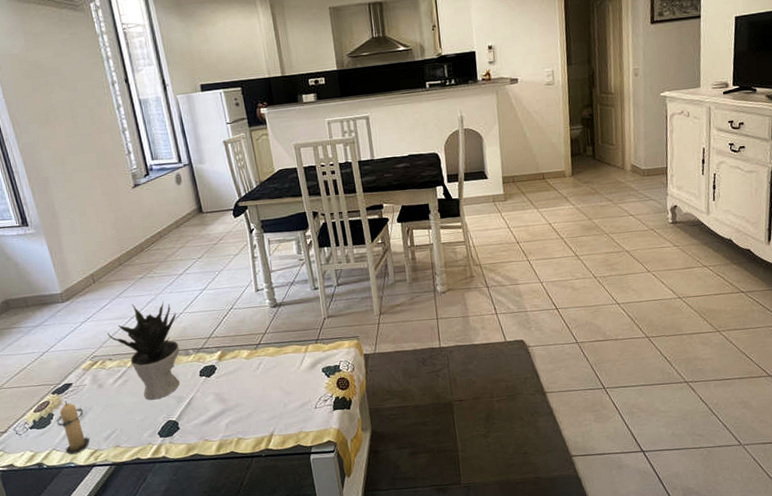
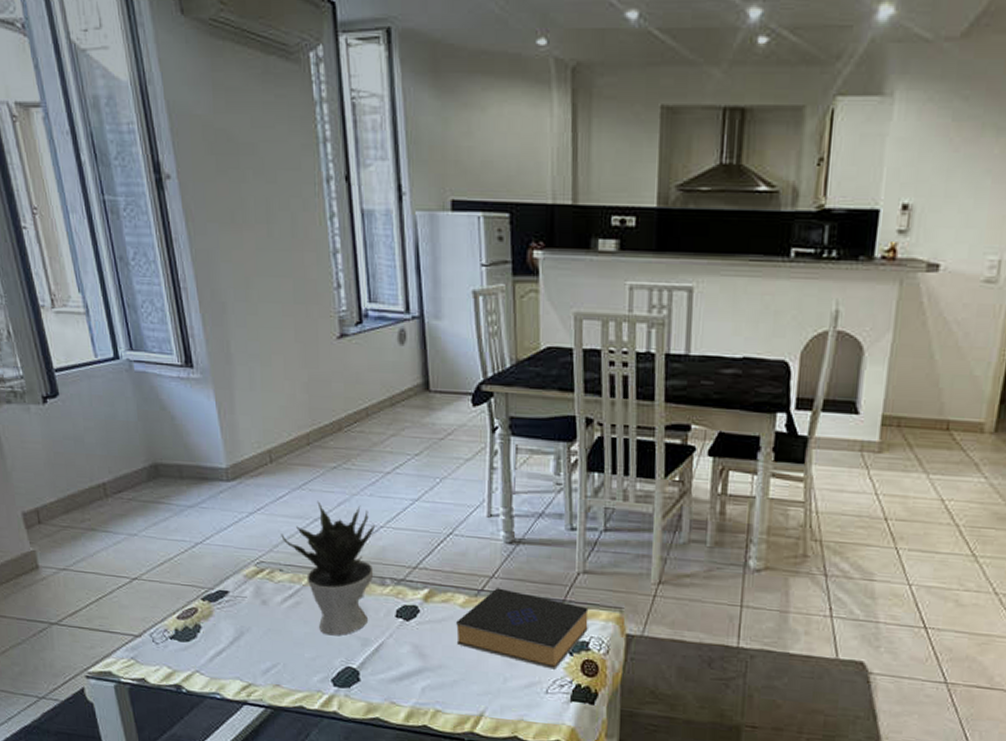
candle: present [55,401,90,455] -> none [203,612,244,683]
book: none [244,340,337,390] -> present [456,588,589,670]

